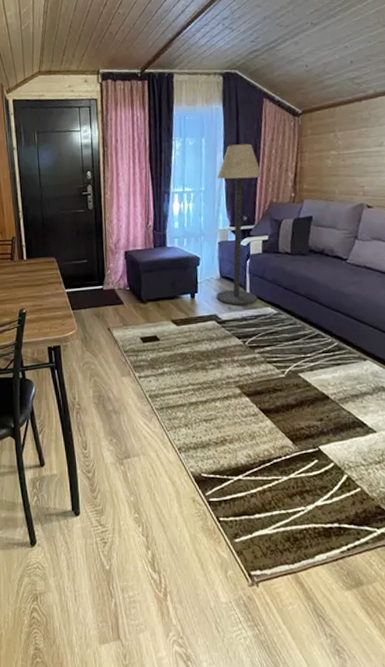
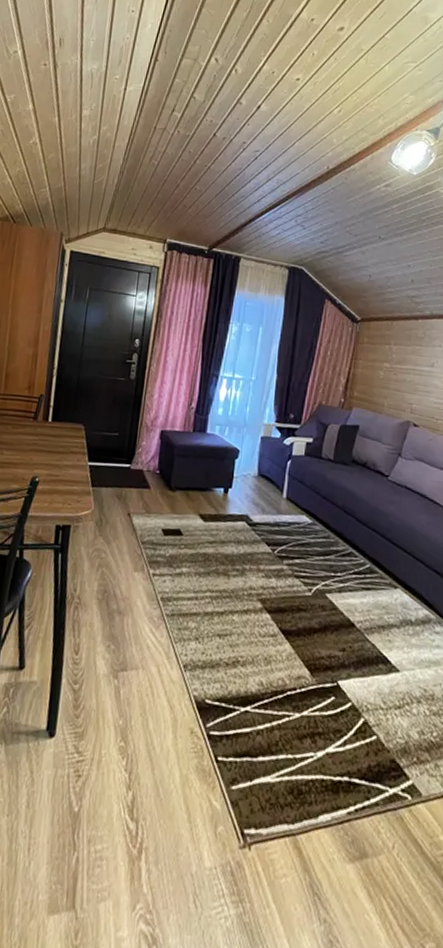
floor lamp: present [216,143,262,305] -> none [250,339,314,510]

